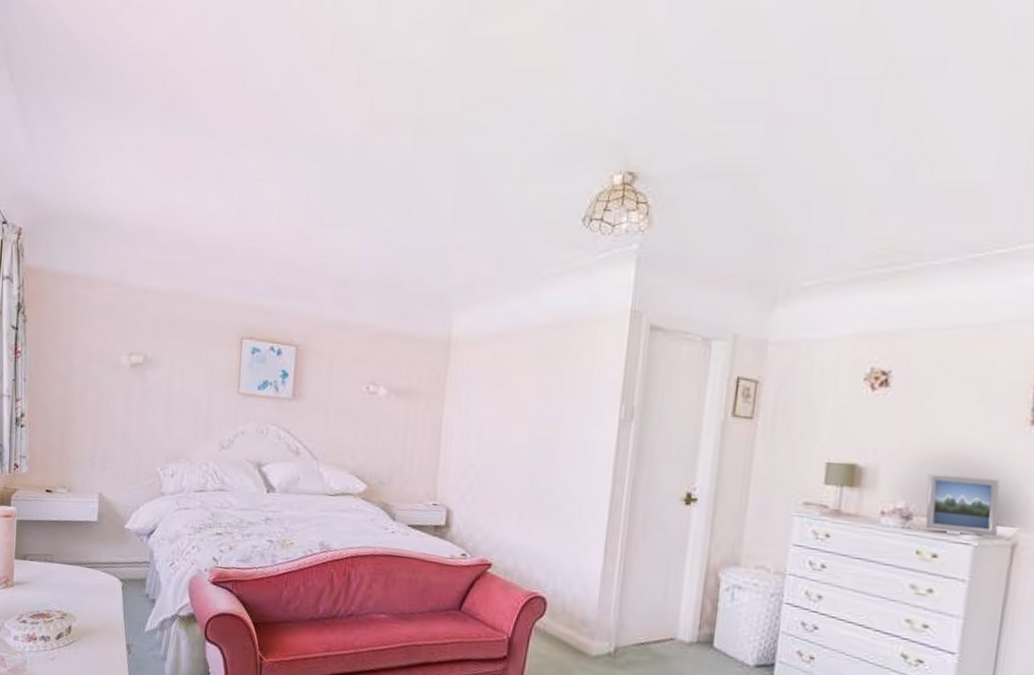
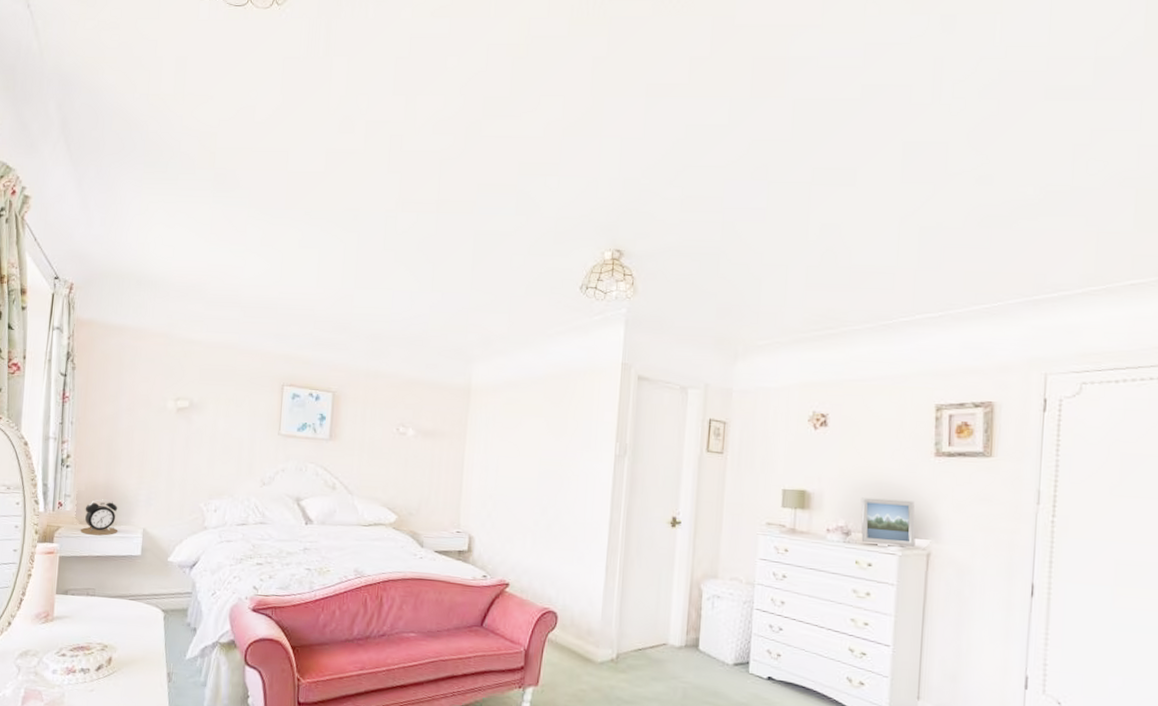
alarm clock: none [36,461,73,500] -> present [80,499,118,536]

